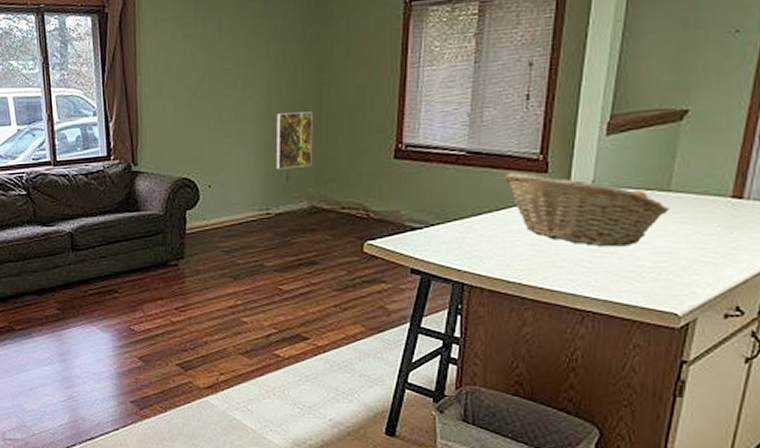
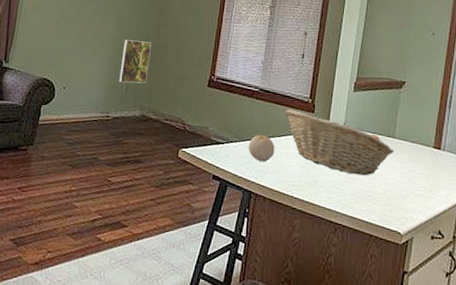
fruit: none [455,210,493,246] -> present [248,134,275,162]

